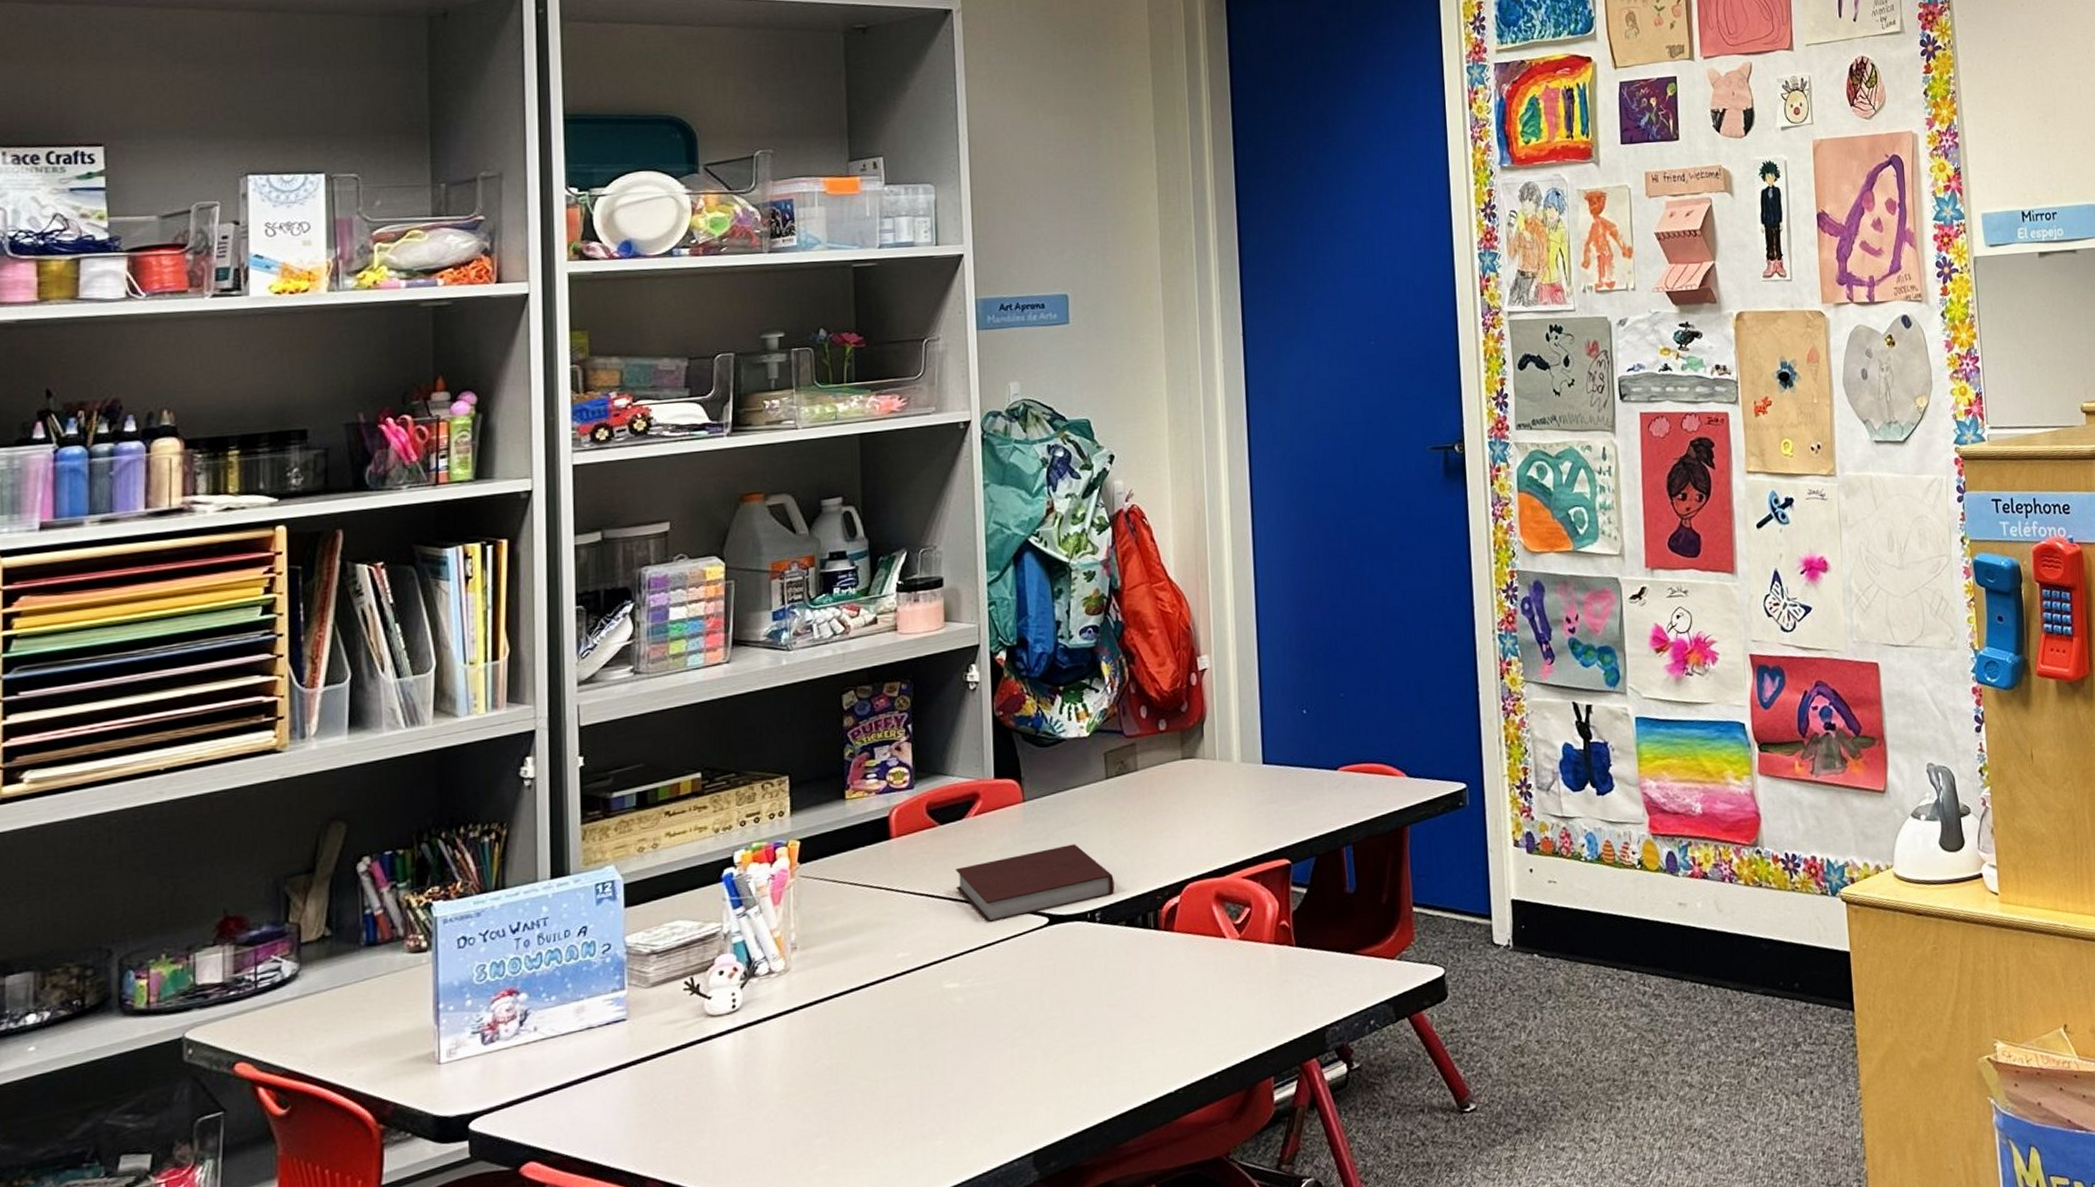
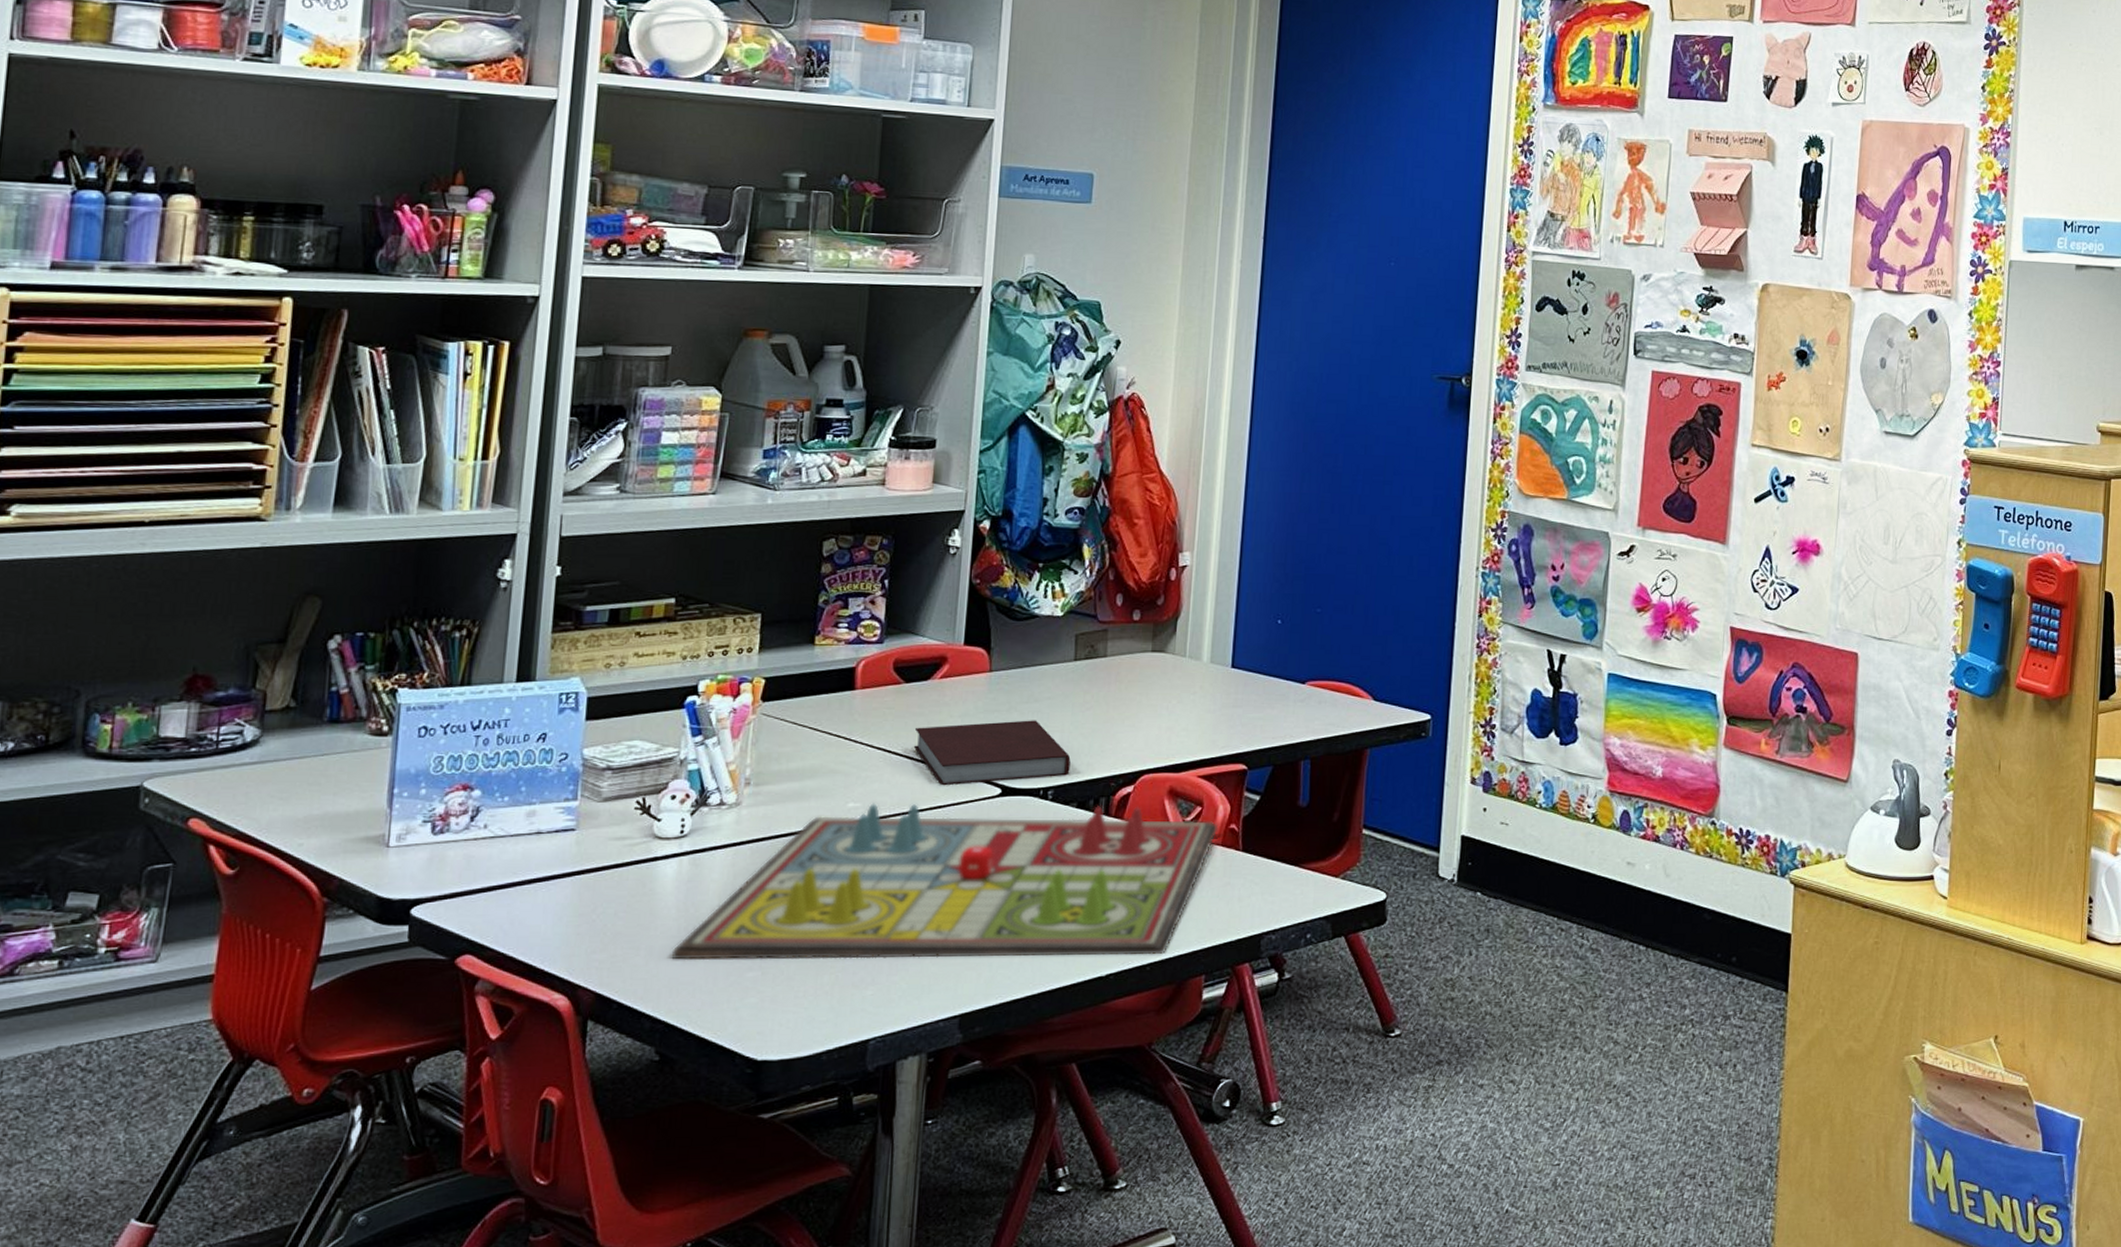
gameboard: none [736,915,1270,1138] -> present [671,803,1219,960]

